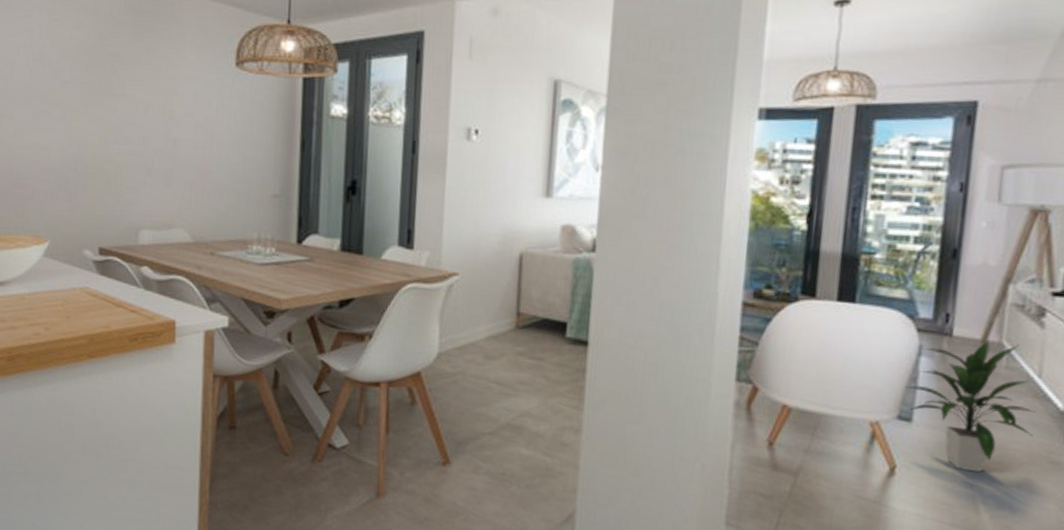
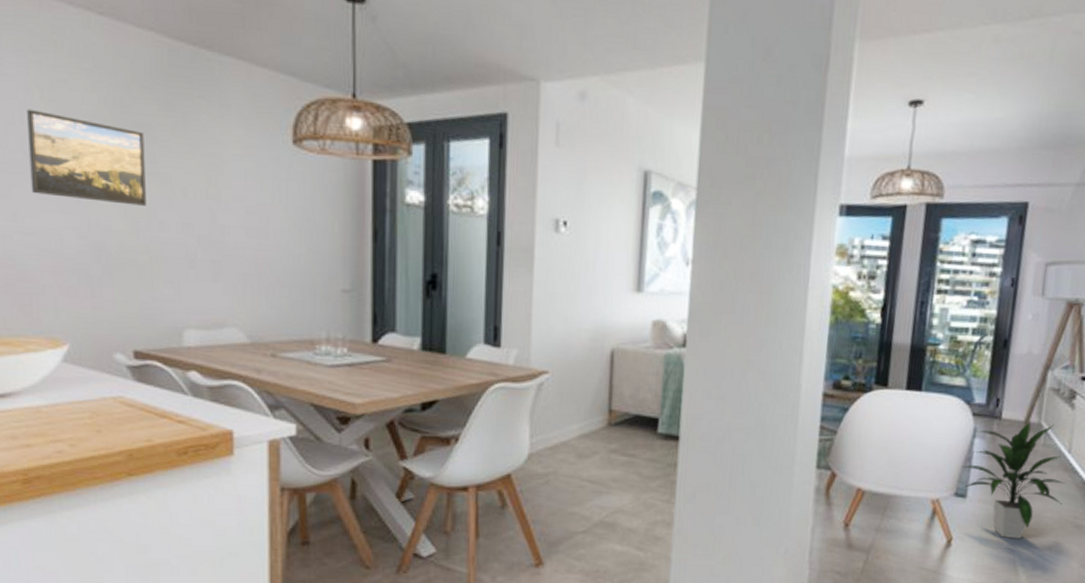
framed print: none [29,44,117,123] -> present [27,109,146,206]

